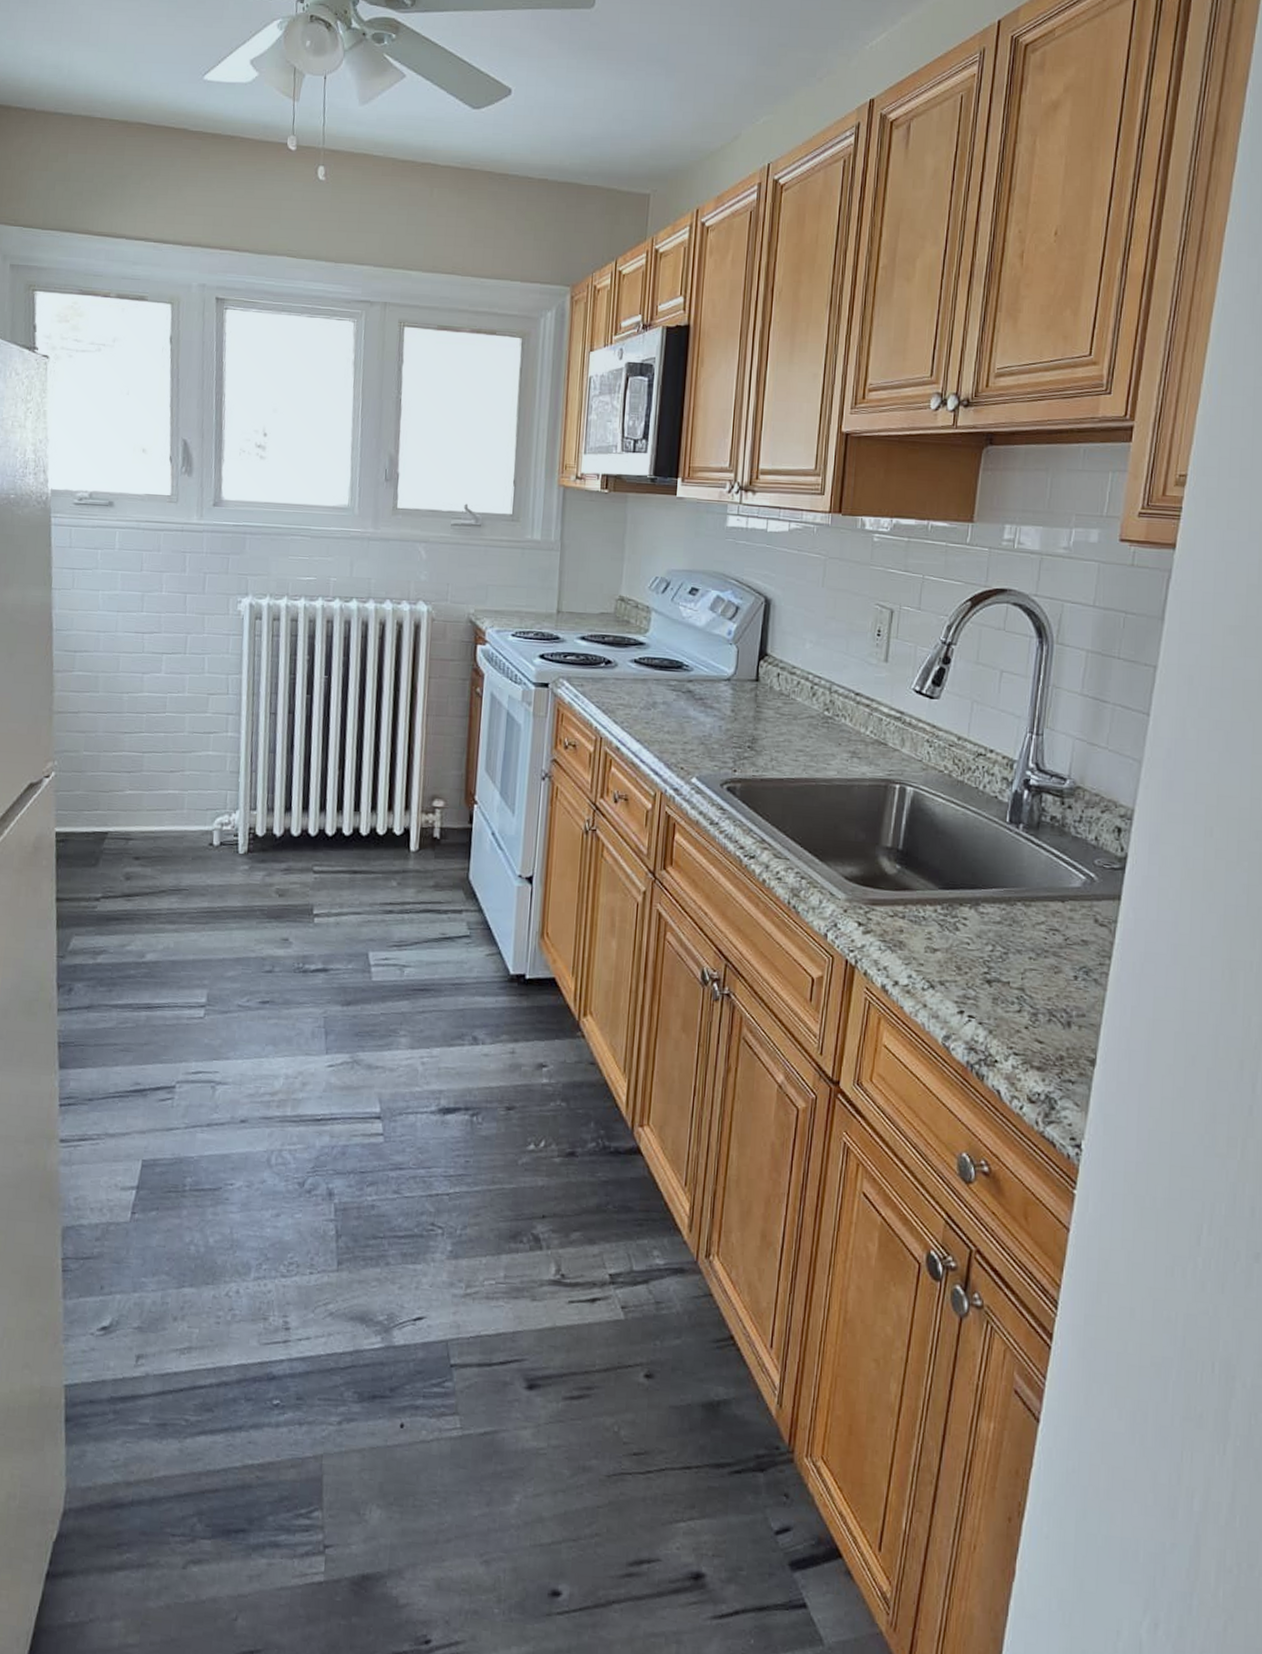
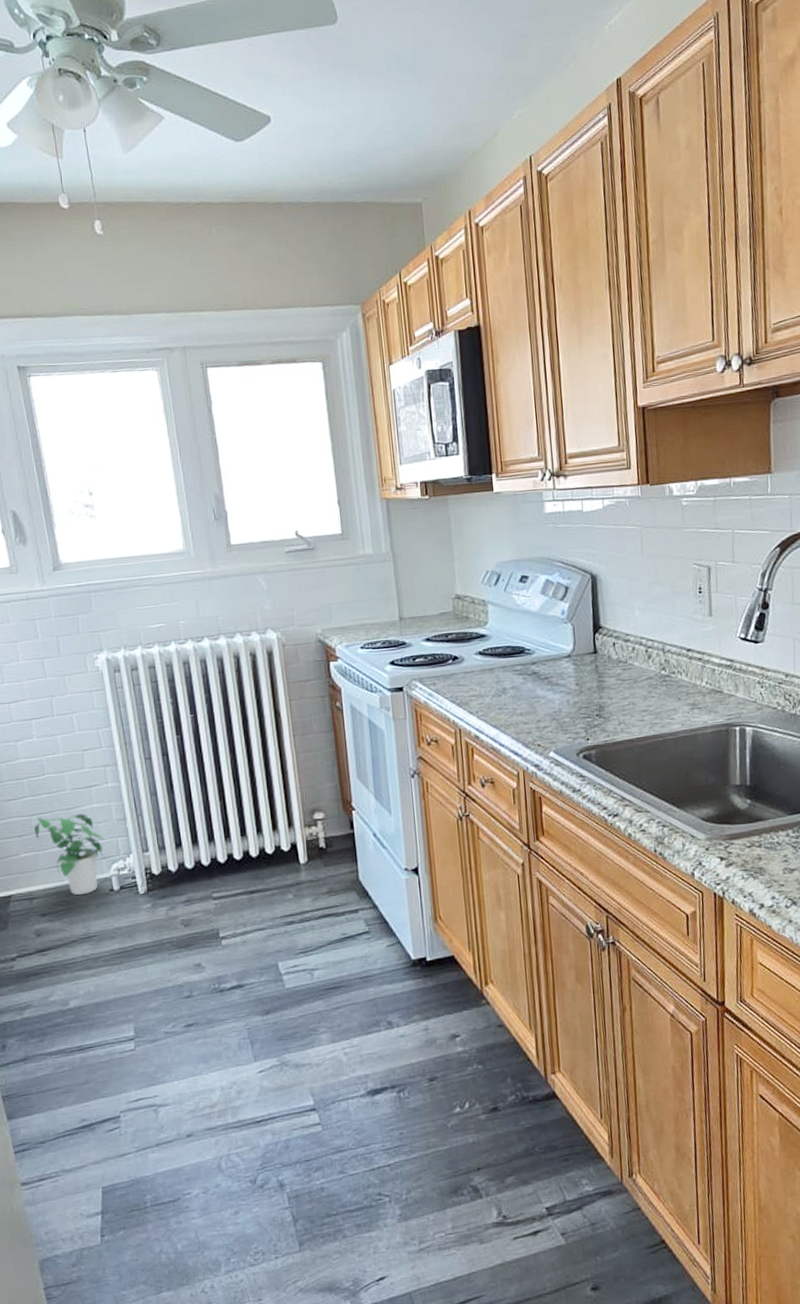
potted plant: none [143,754,214,844] -> present [33,813,108,895]

